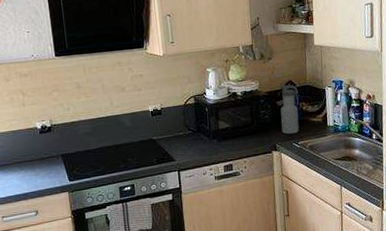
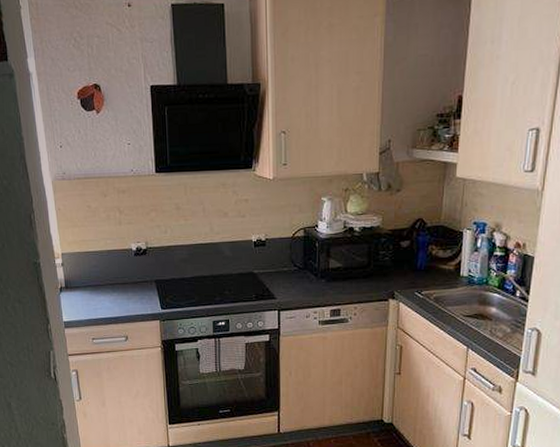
water bottle: present [280,85,300,134] -> none [403,223,428,281]

